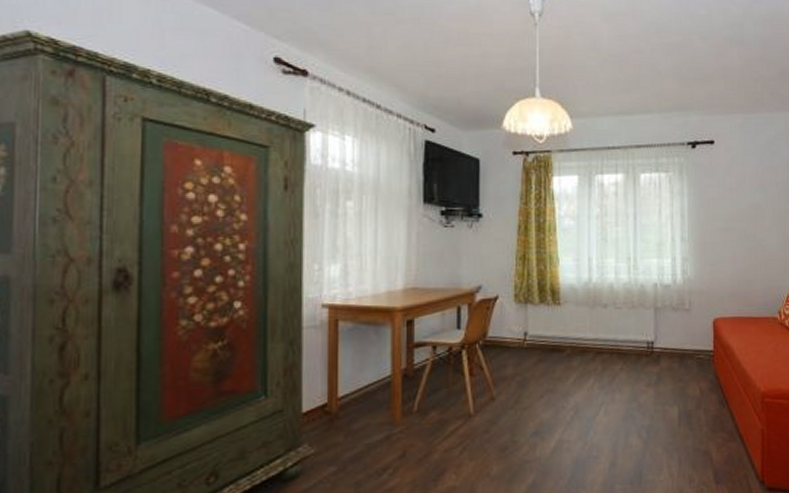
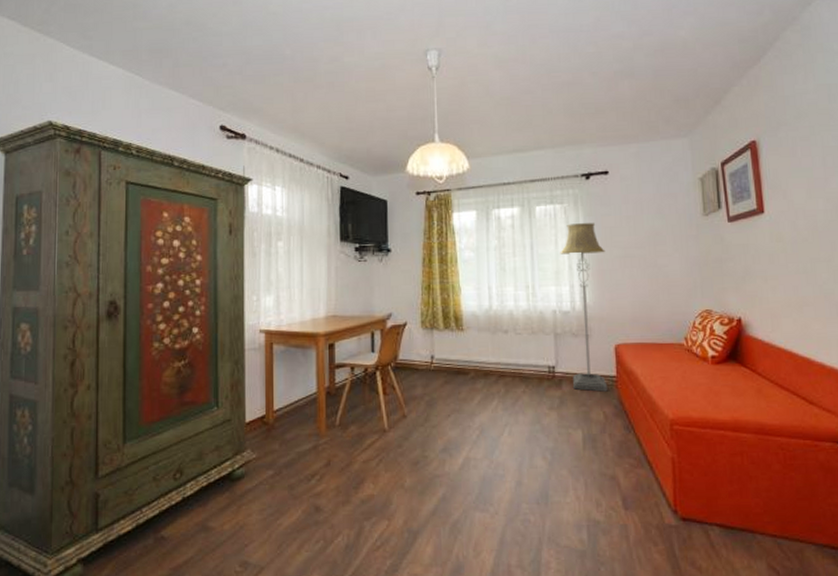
floor lamp: none [663,194,708,367] -> present [560,223,608,392]

